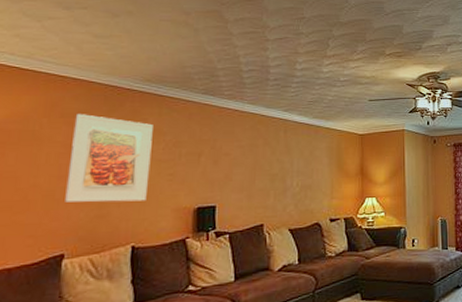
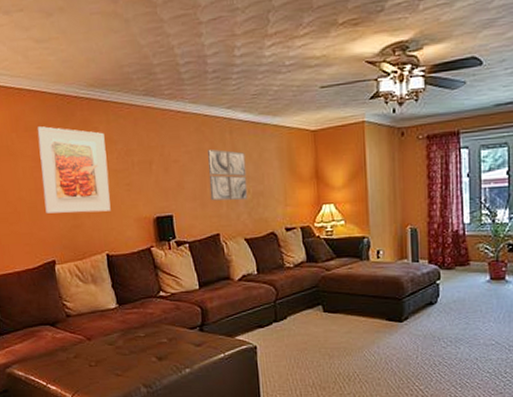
wall art: none [258,145,297,193] -> present [208,149,248,201]

